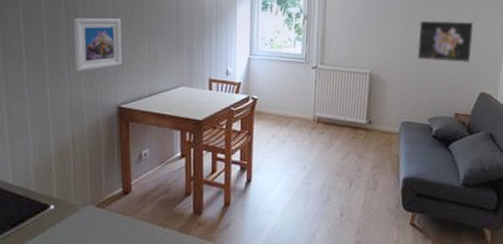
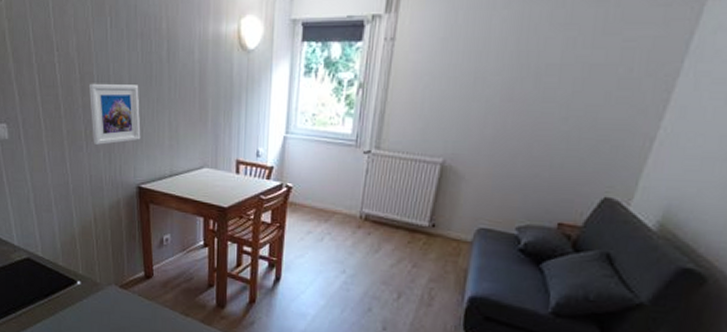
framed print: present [416,20,475,63] -> none [513,92,615,156]

